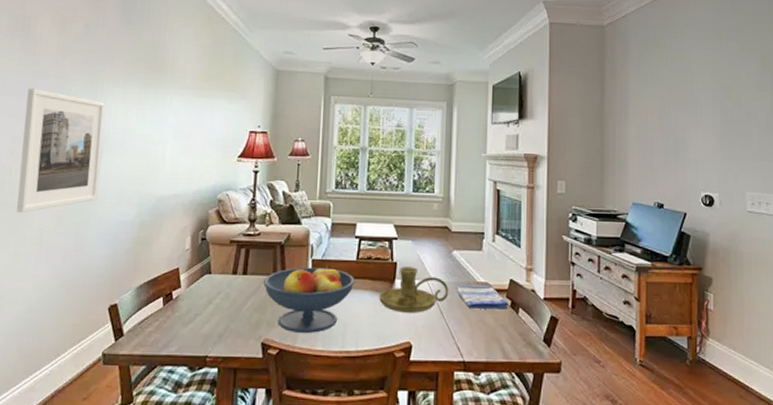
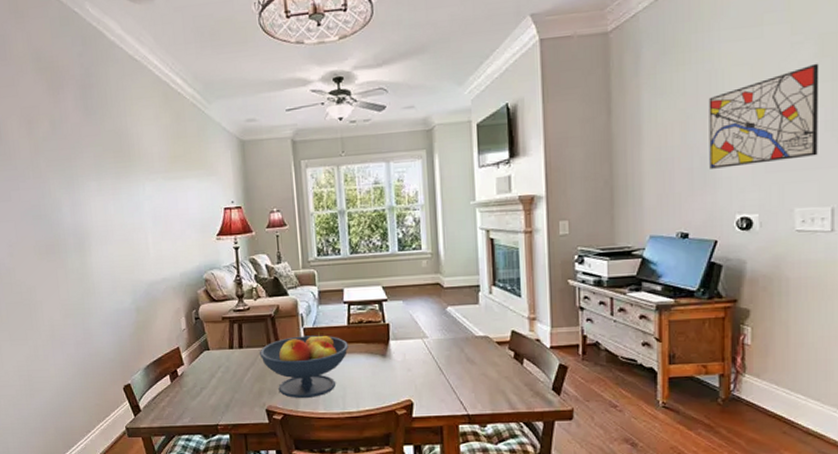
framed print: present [17,88,105,213] -> none [12,192,94,310]
candle holder: present [379,266,449,313] -> none [375,327,447,372]
dish towel: present [456,285,509,309] -> none [453,338,512,363]
wall art: none [680,76,762,151] -> present [708,63,819,169]

